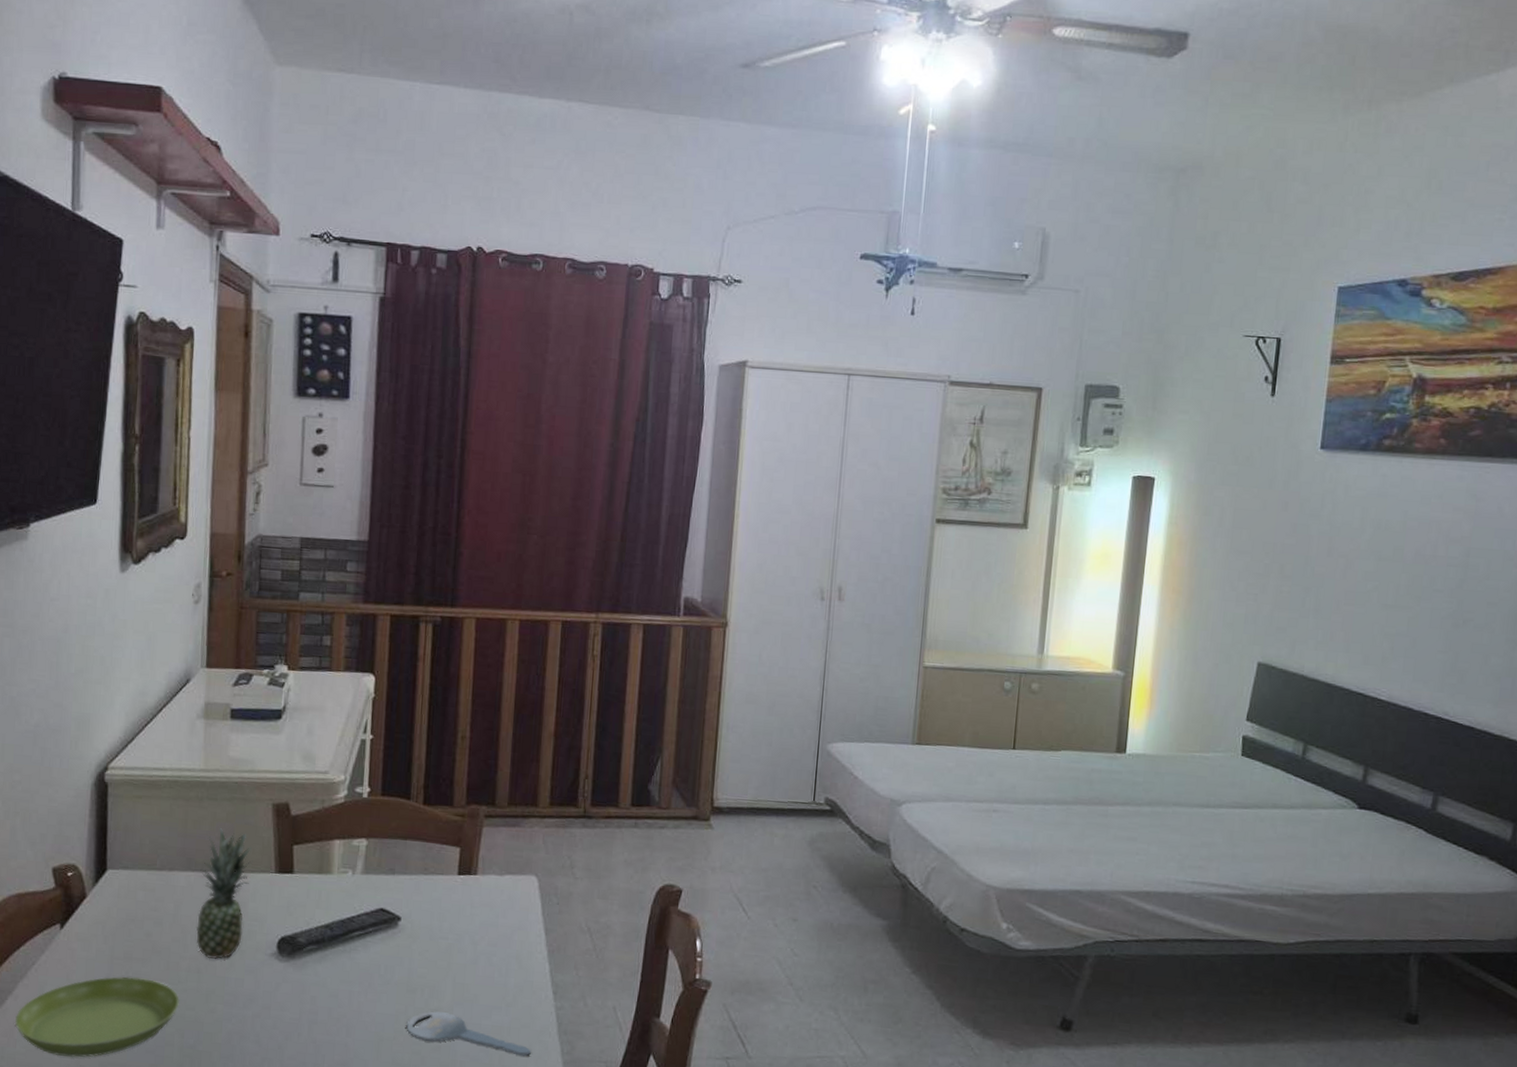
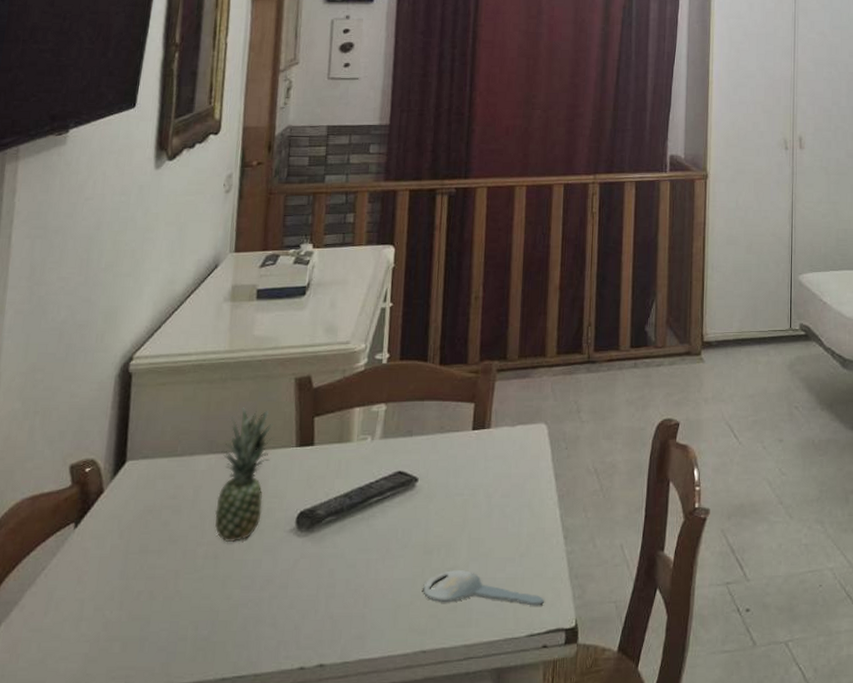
saucer: present [15,977,180,1058] -> none [19,571,196,667]

